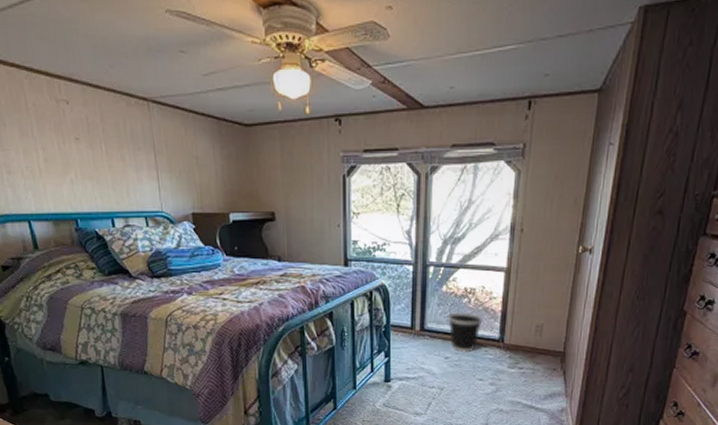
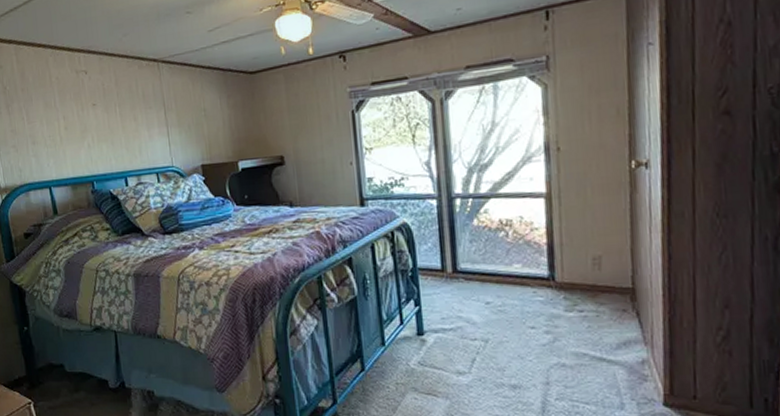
wastebasket: present [448,312,483,353] -> none [483,247,526,296]

